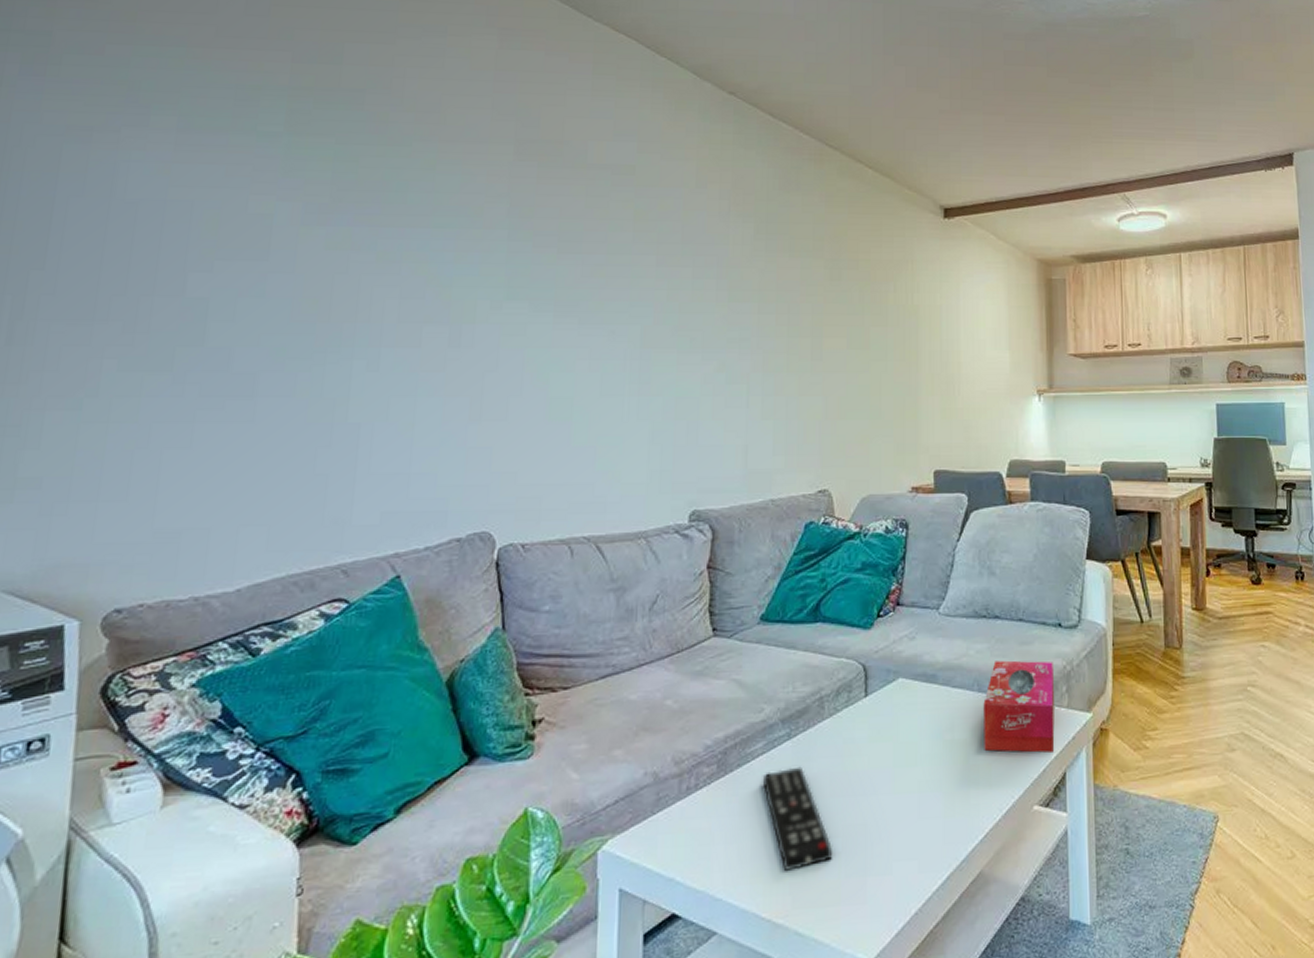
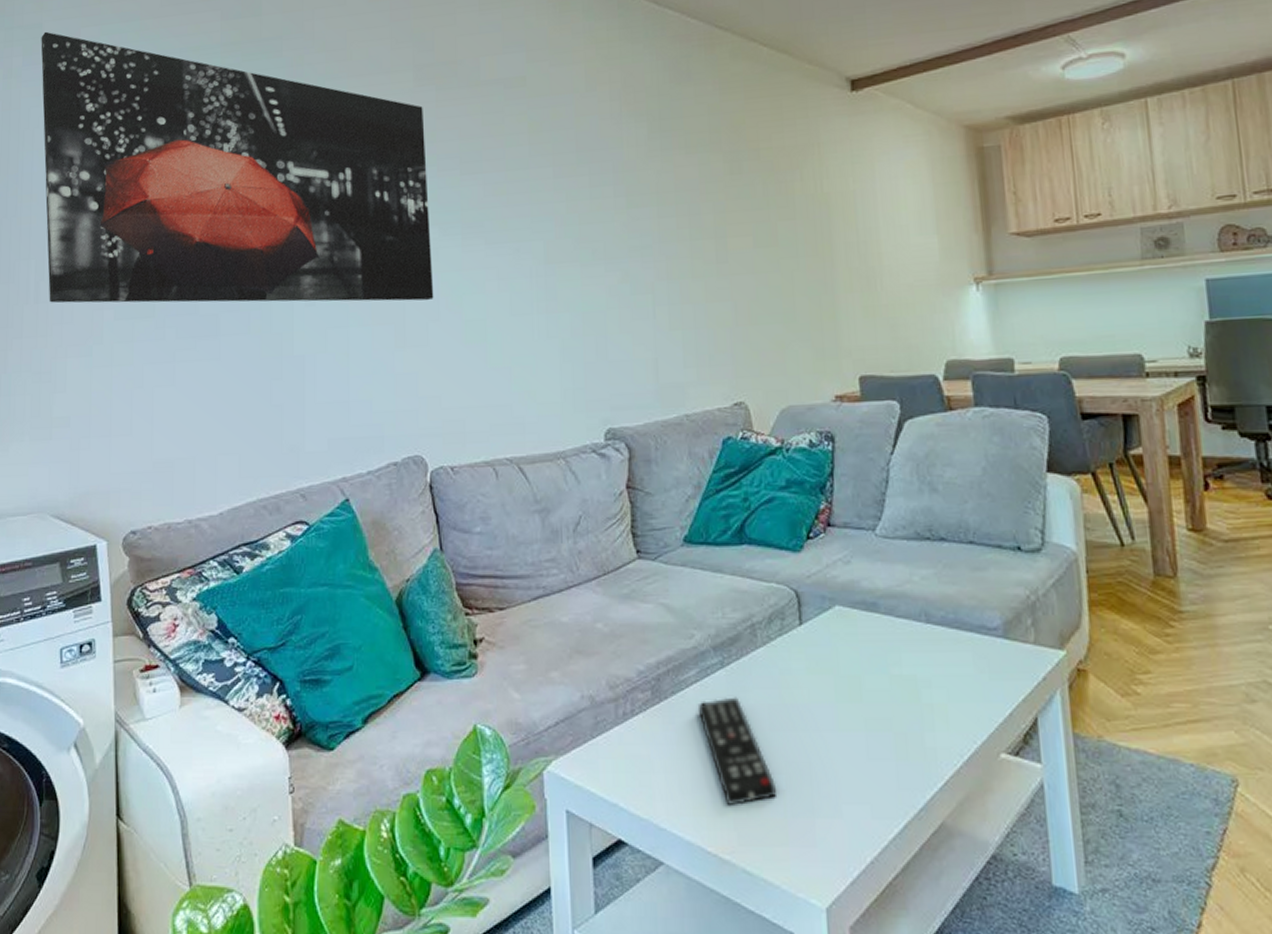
wall art: none [26,41,522,376] -> present [41,31,434,303]
tissue box: present [983,660,1055,753] -> none [933,588,1022,694]

